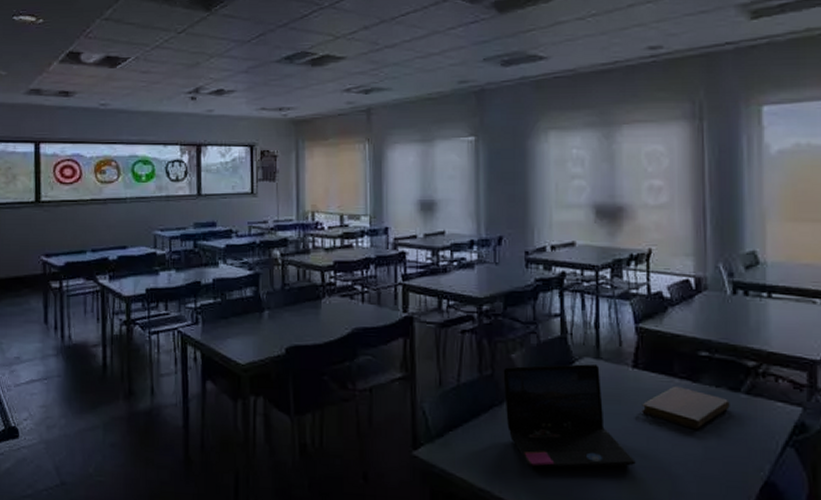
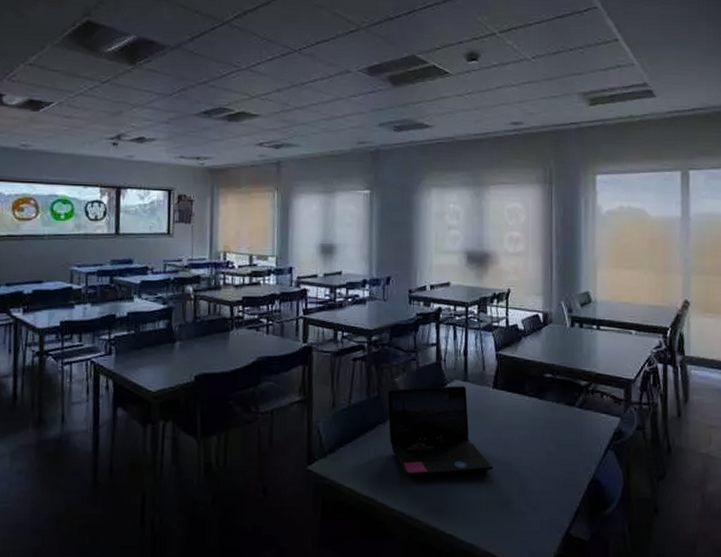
notebook: present [641,386,730,430] -> none [499,402,567,439]

